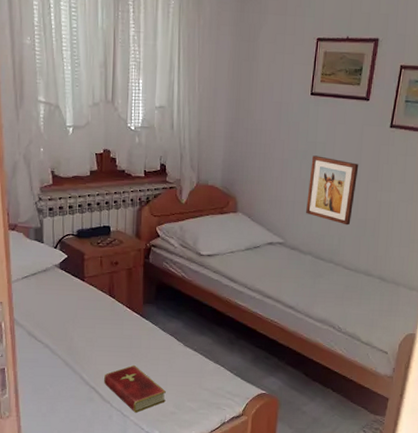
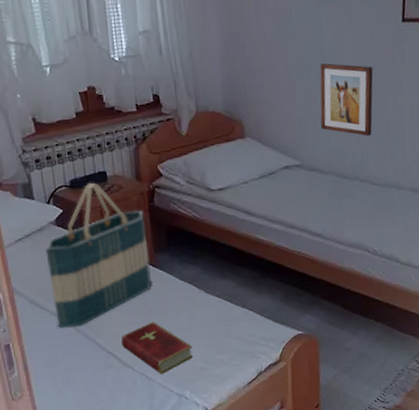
tote bag: none [47,234,139,361] -> present [45,182,153,328]

